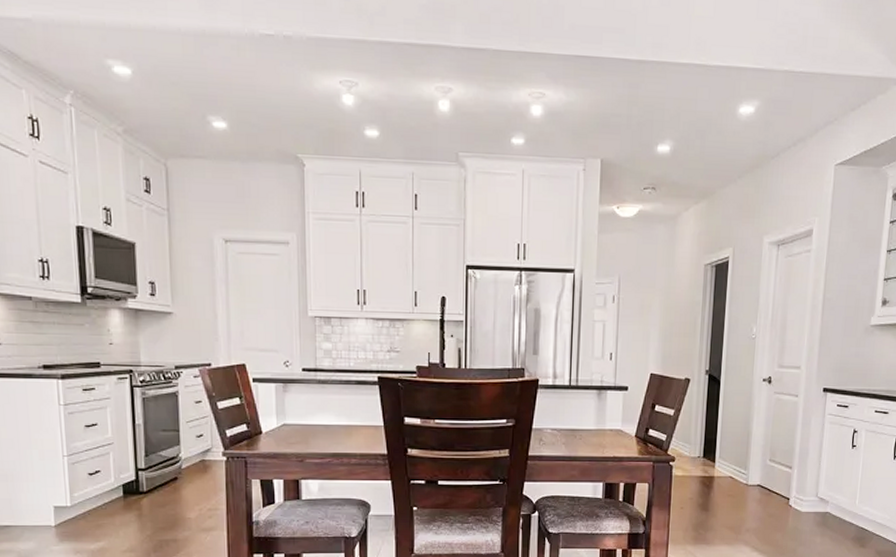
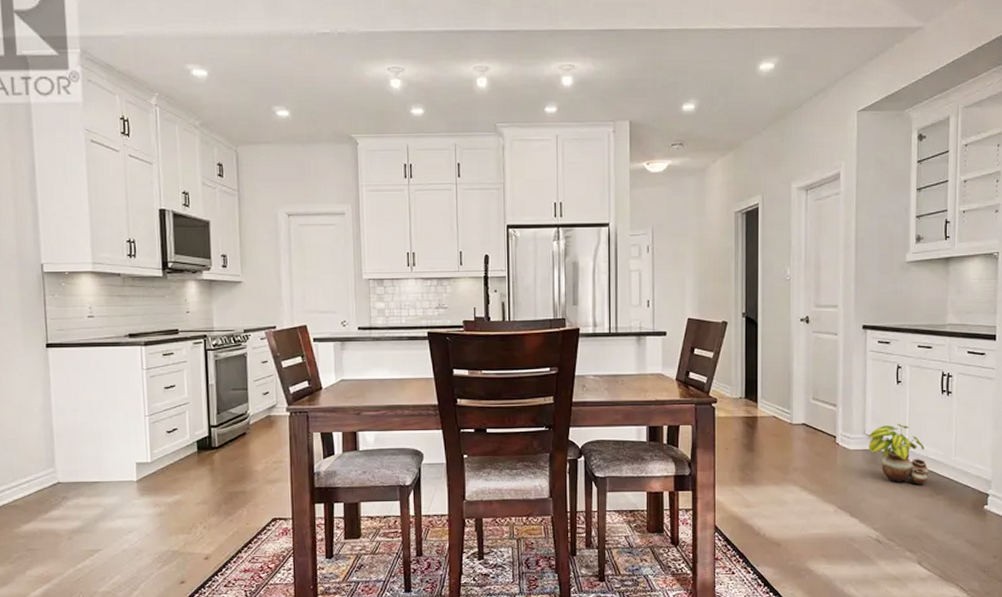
potted plant: none [820,487,875,549] -> present [869,423,929,486]

